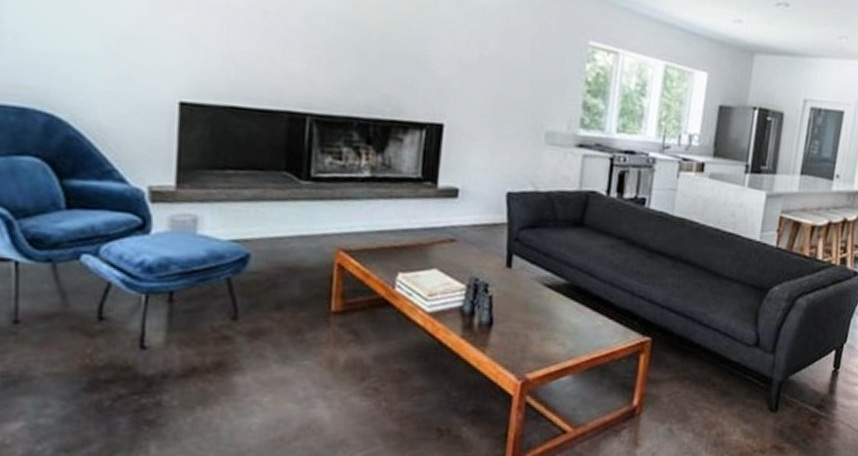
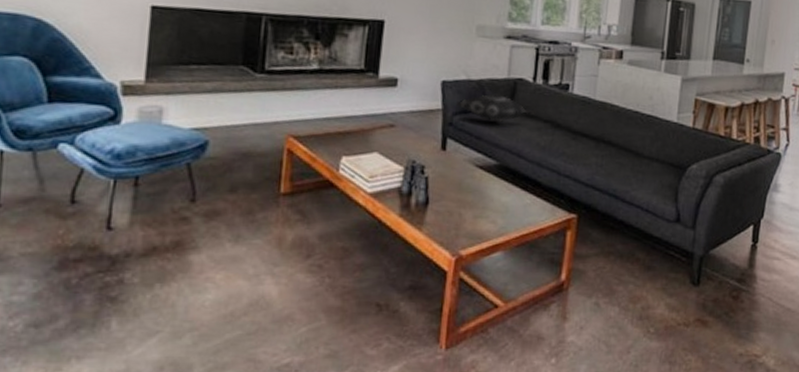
decorative pillow: none [521,207,610,239] -> present [455,93,536,123]

